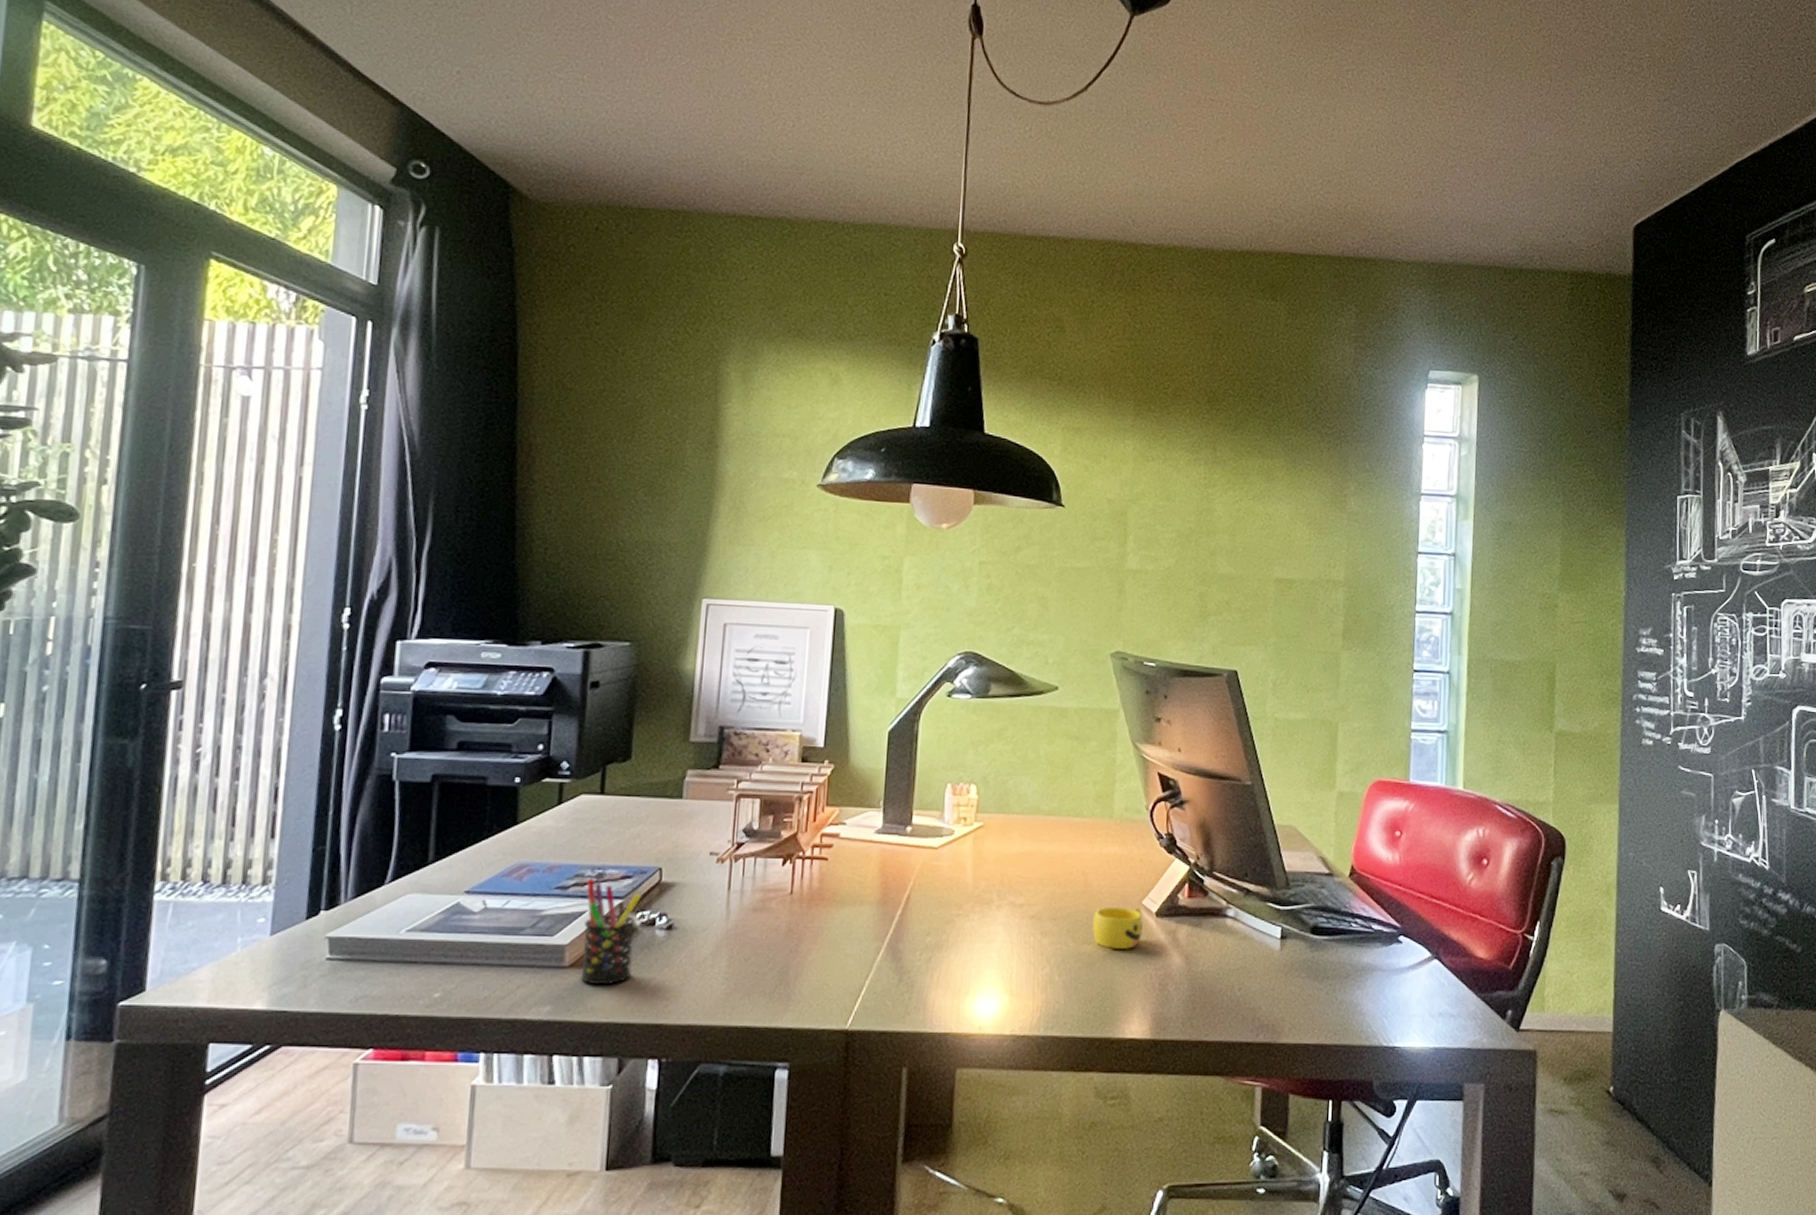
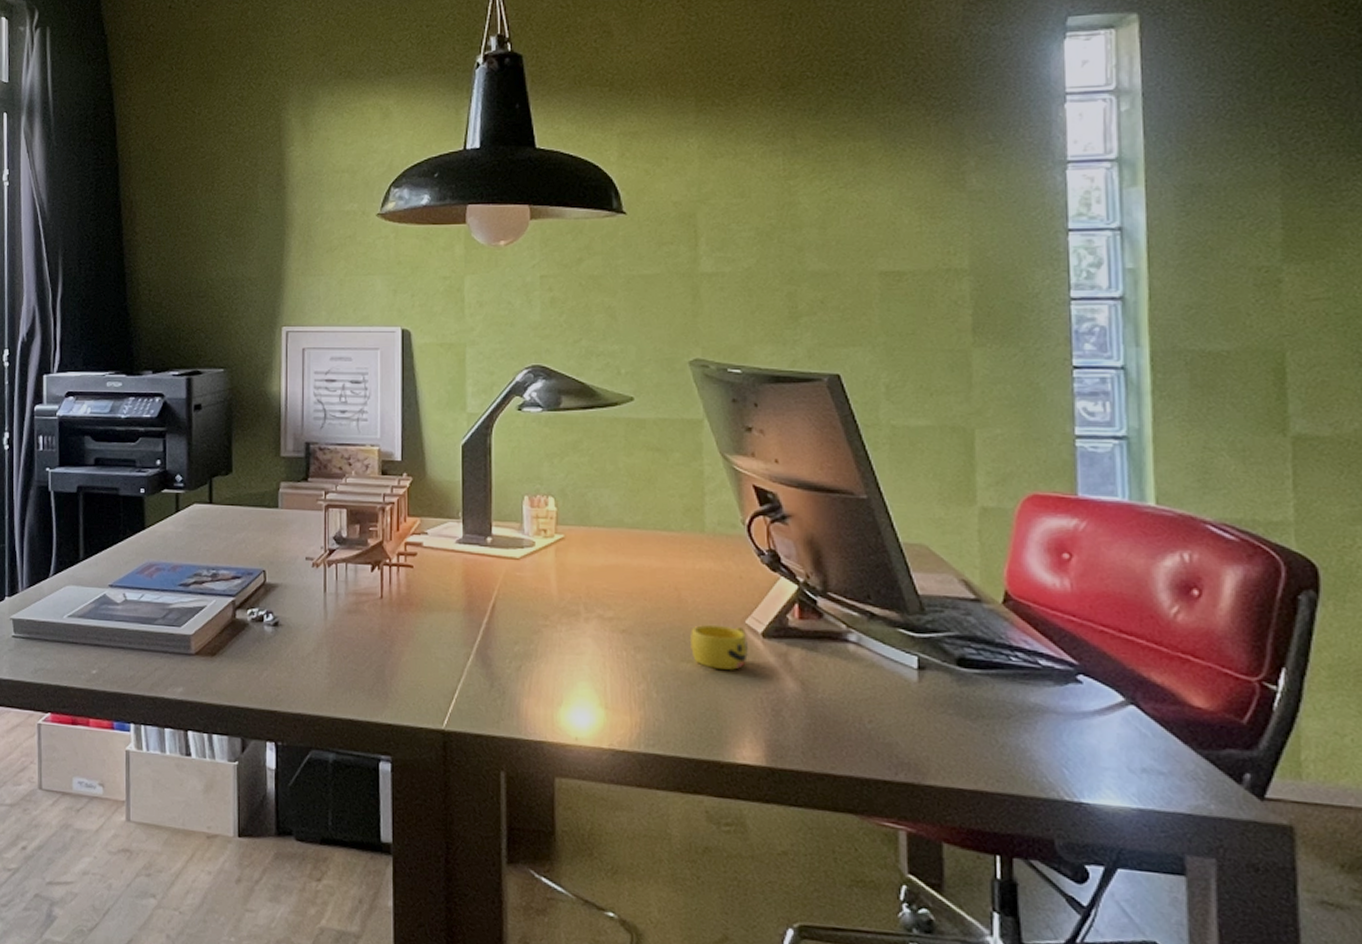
pen holder: present [580,879,642,986] -> none [204,578,250,673]

